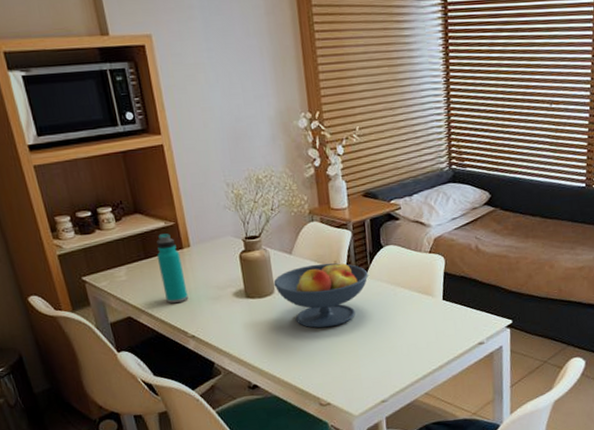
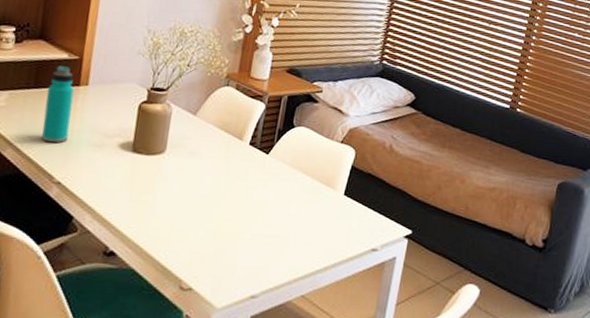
fruit bowl: present [273,261,369,328] -> none [167,130,272,202]

